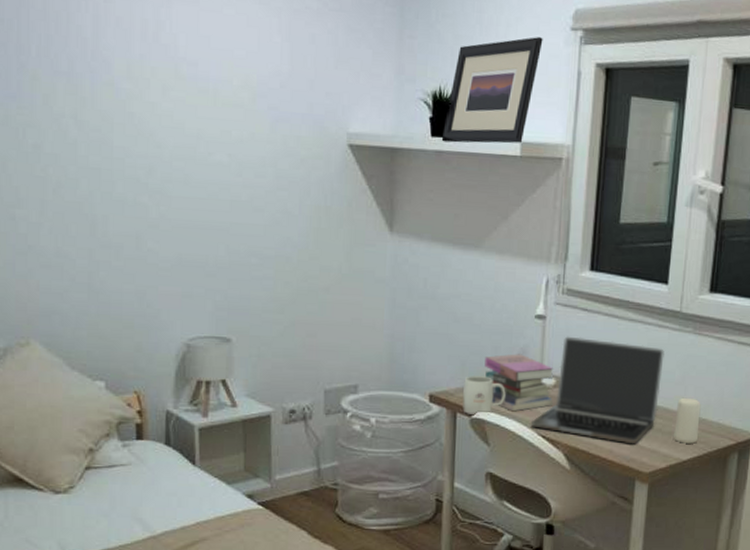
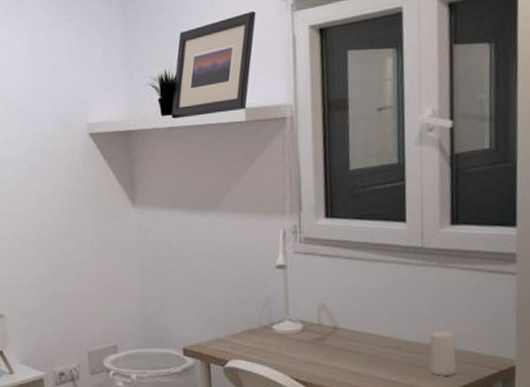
mug: present [462,376,506,416] -> none [213,327,255,365]
books: present [485,354,553,412] -> none [232,303,302,358]
laptop: present [532,336,664,444] -> none [283,281,411,381]

